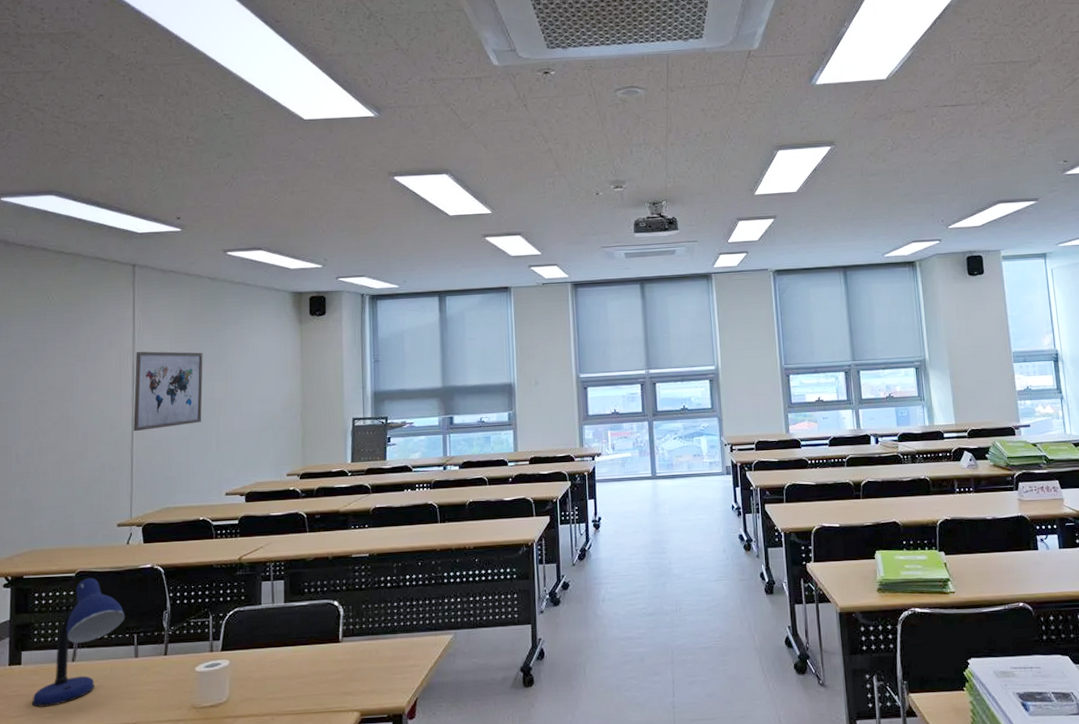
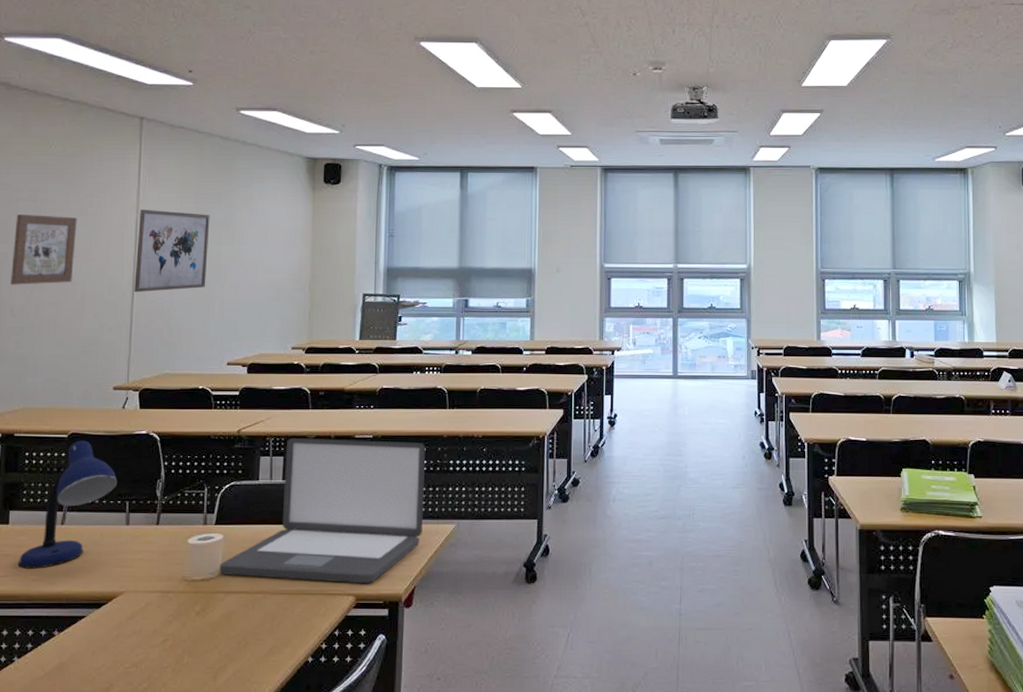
wall art: none [15,363,76,432] -> present [11,214,77,285]
laptop: none [227,557,422,700] -> present [219,437,426,584]

